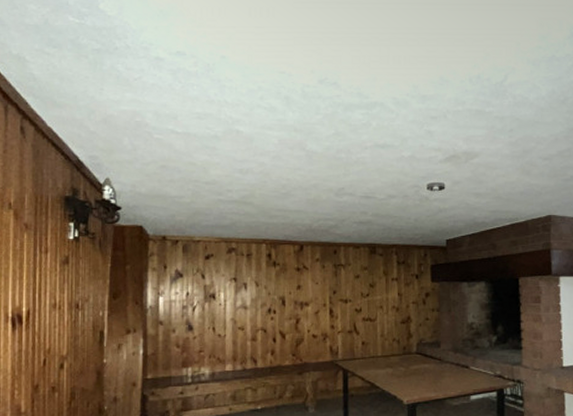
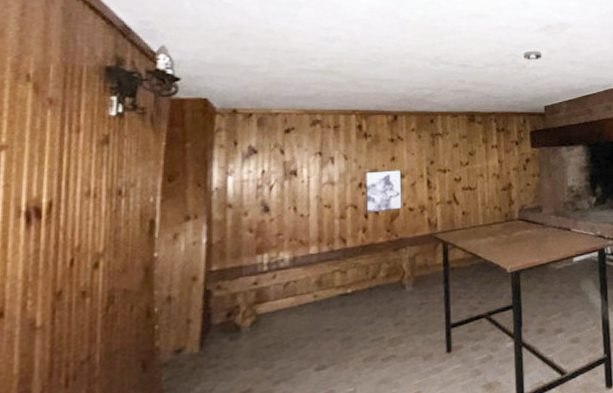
wall art: none [273,298,306,338] -> present [364,170,402,214]

